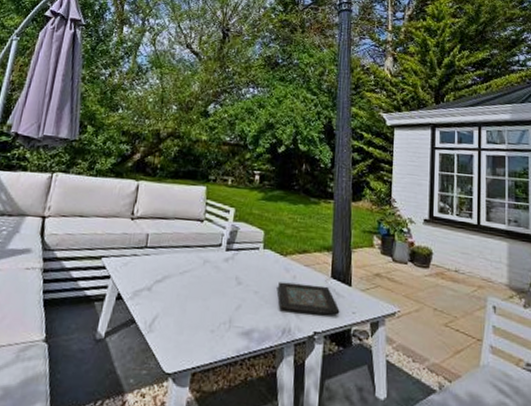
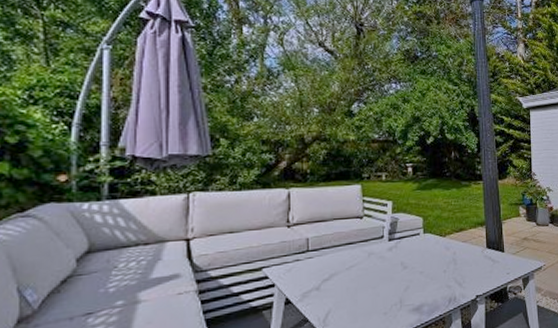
decorative tray: present [278,282,340,315] -> none [441,256,496,283]

